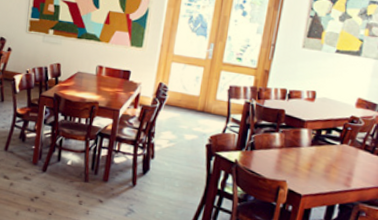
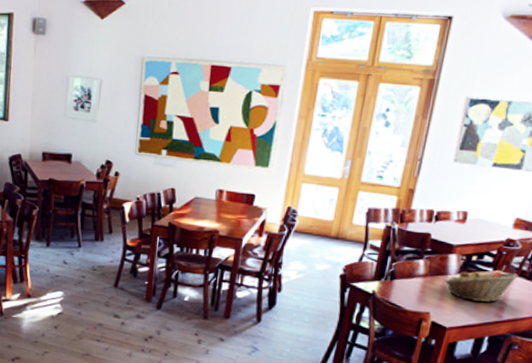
fruit basket: none [298,143,363,173] -> present [444,270,518,303]

